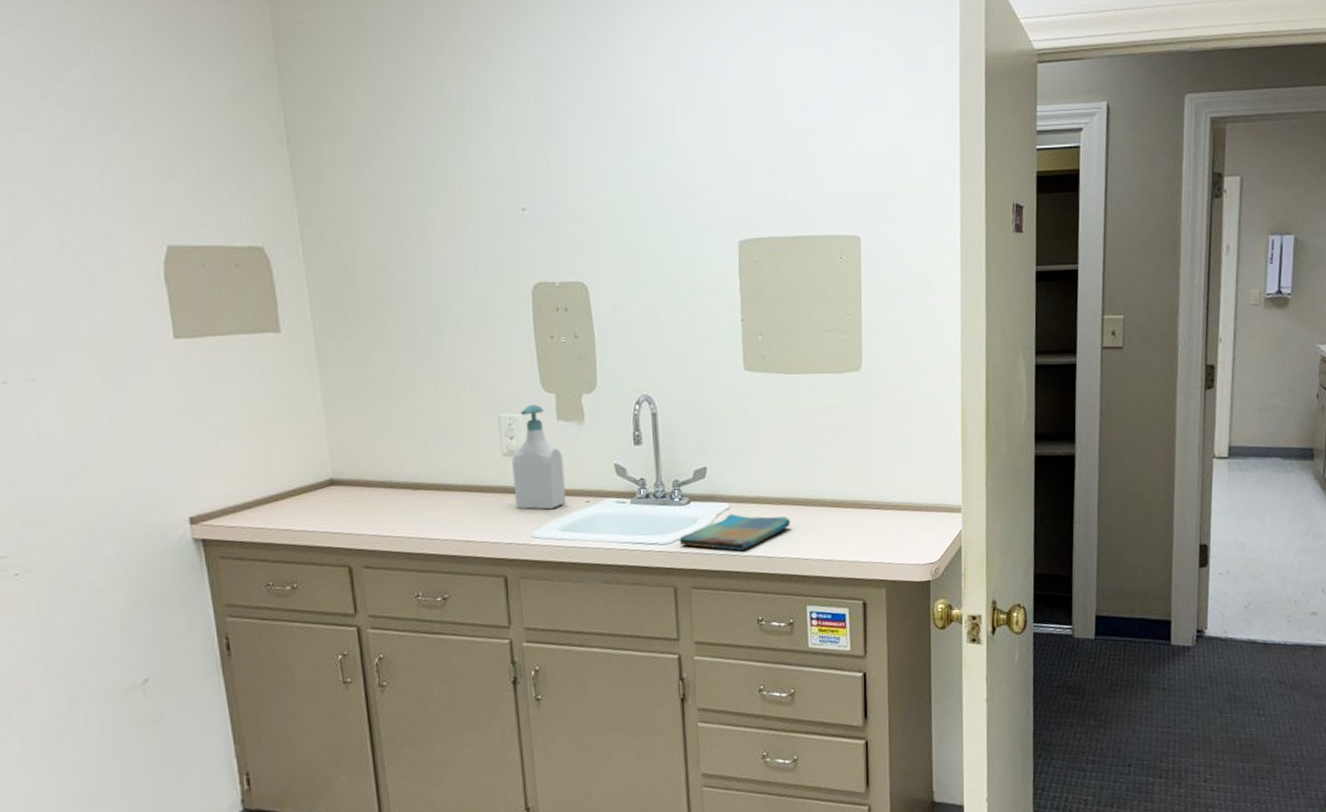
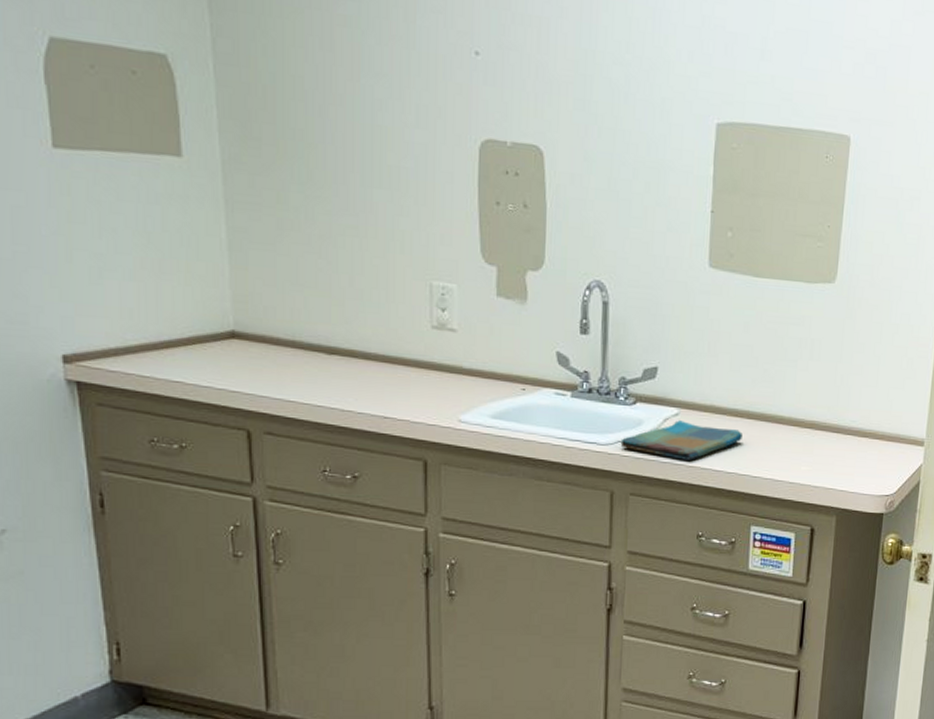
soap bottle: present [512,404,567,510] -> none [442,275,500,393]

